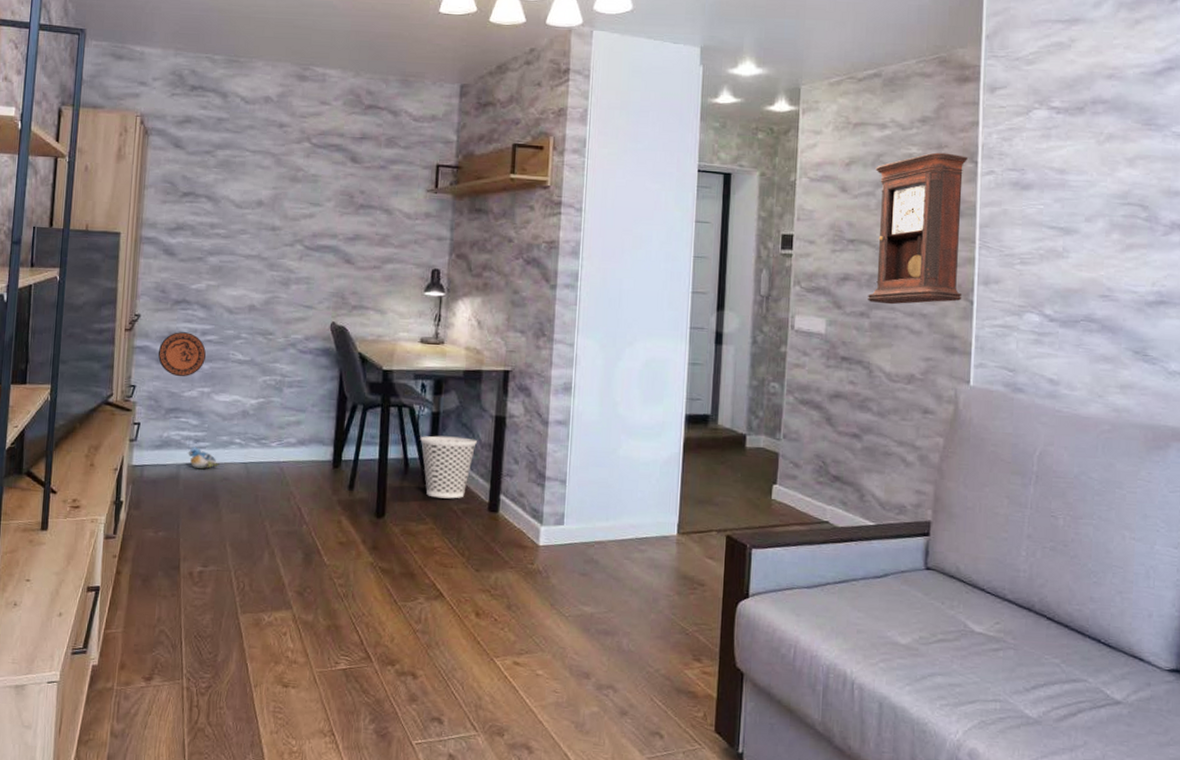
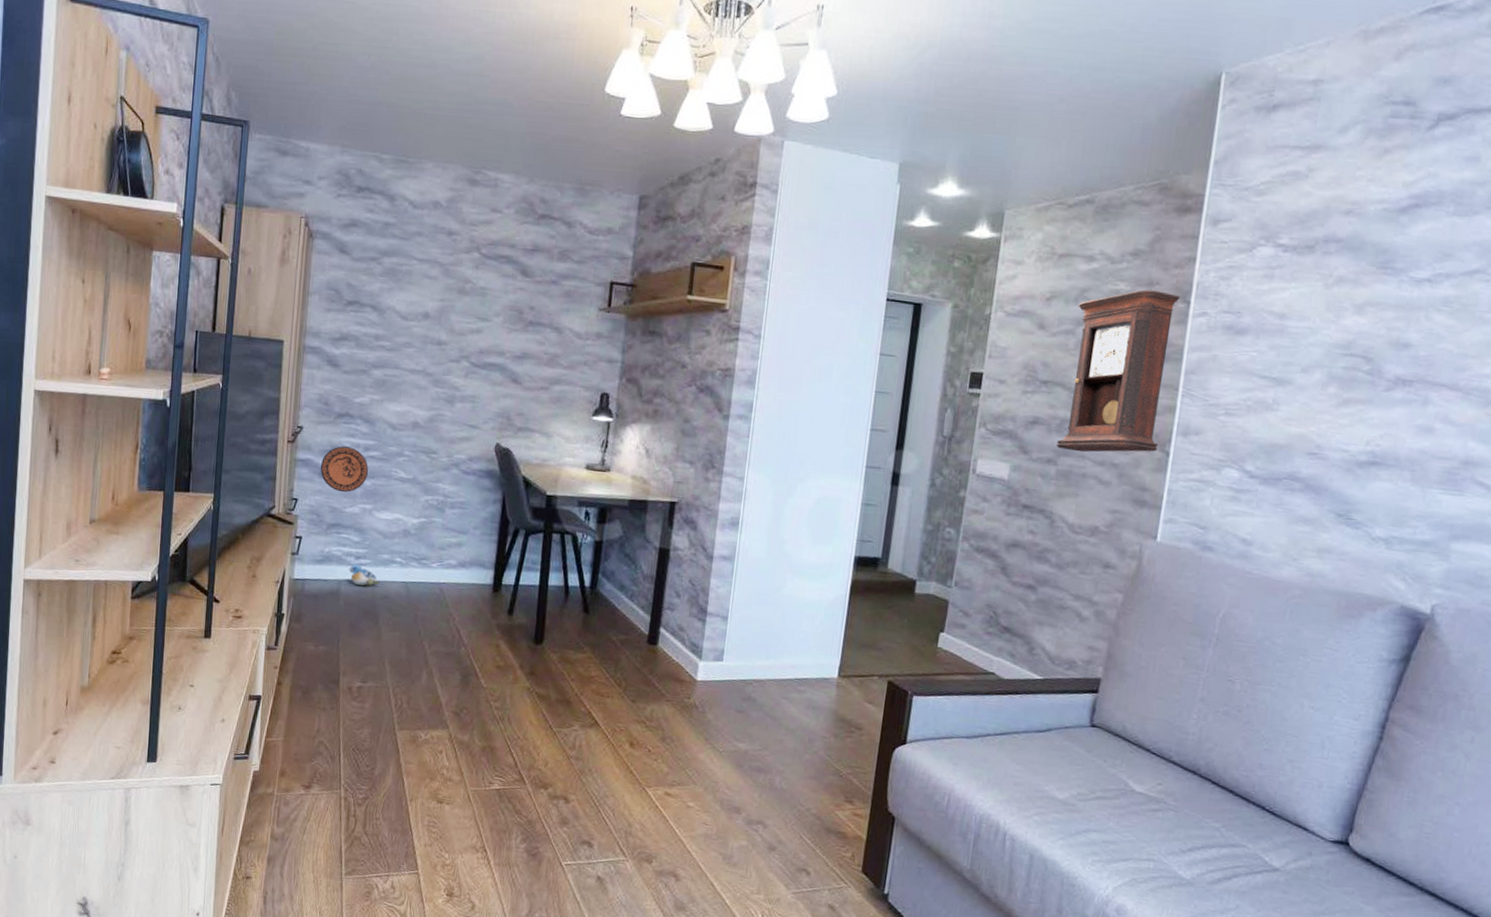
wastebasket: present [420,435,477,499] -> none [581,564,639,629]

